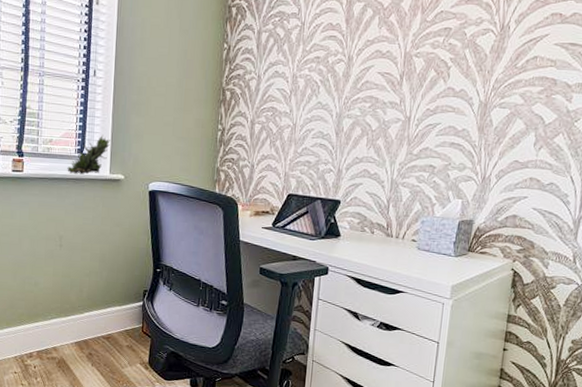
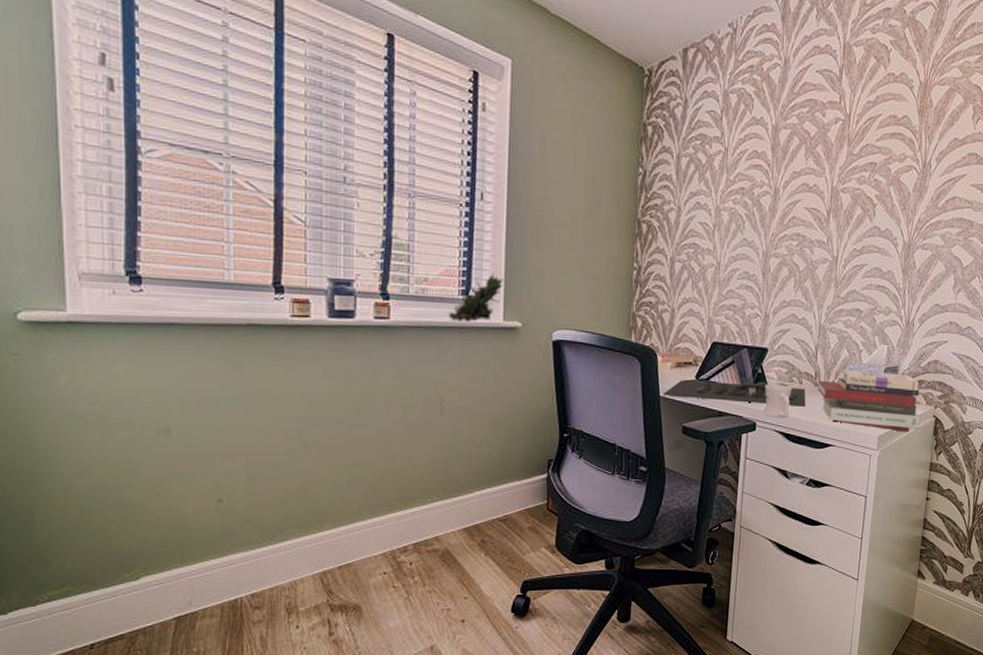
computer keyboard: none [243,227,378,255] -> present [663,380,806,407]
mug: none [335,233,364,265] -> present [763,384,792,419]
books: none [389,221,497,284] -> present [817,369,921,432]

